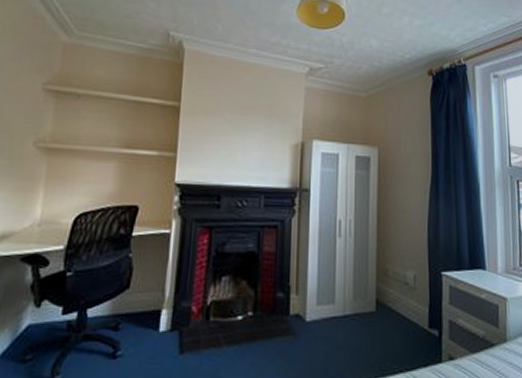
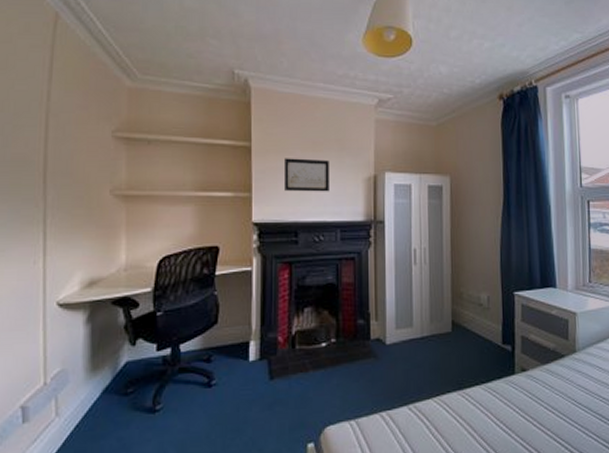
wall art: none [210,120,257,157] -> present [283,158,329,192]

